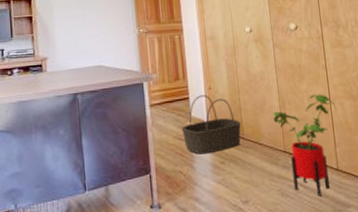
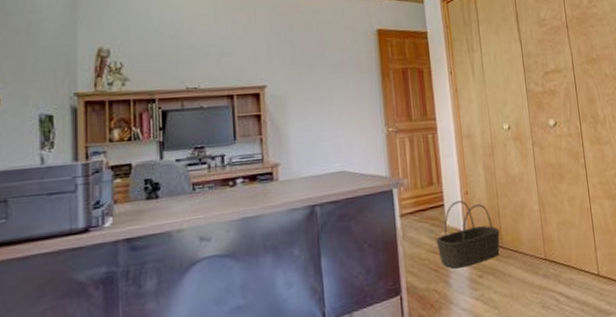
house plant: present [273,93,337,196] -> none [532,194,597,306]

